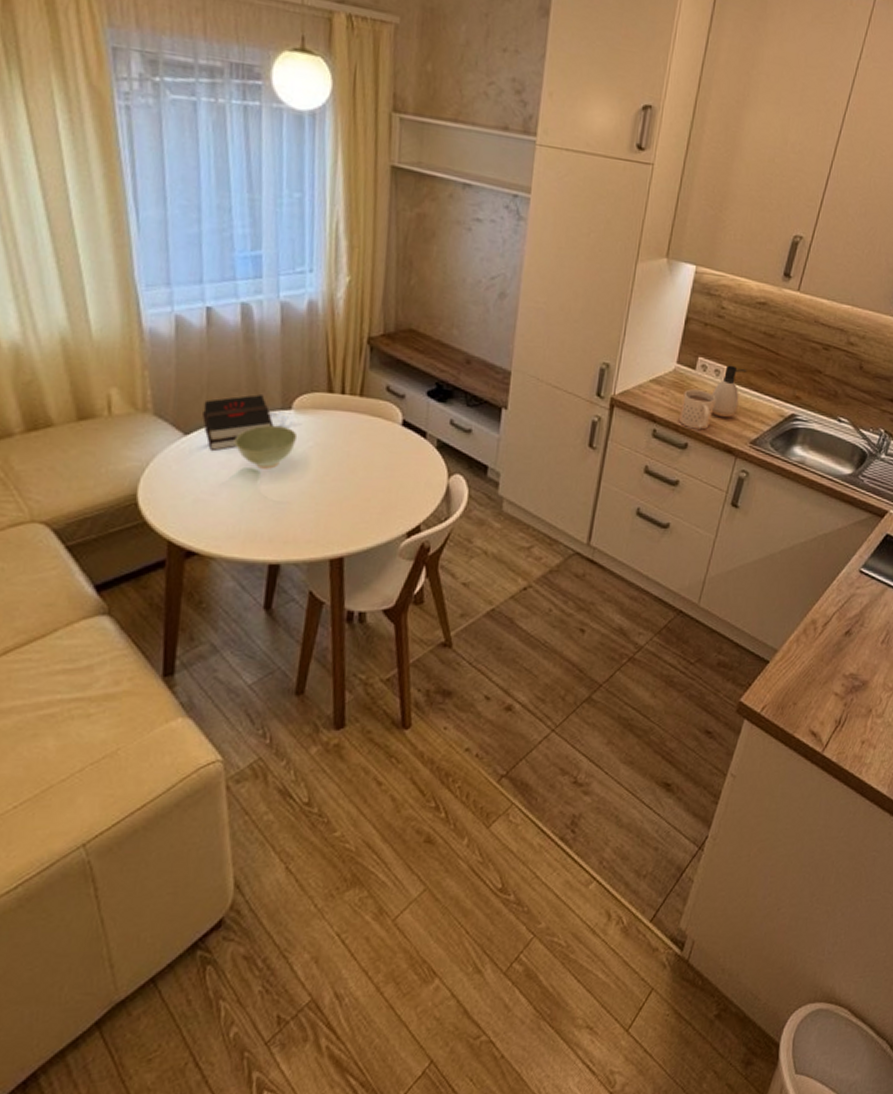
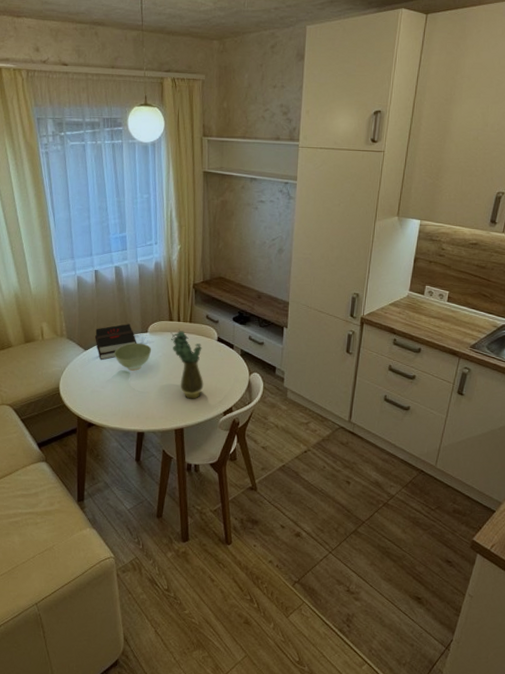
vase: none [328,405,379,513] -> present [170,328,204,399]
mug: present [678,389,716,430] -> none [412,309,441,338]
soap dispenser: present [711,365,747,418] -> none [437,290,465,329]

